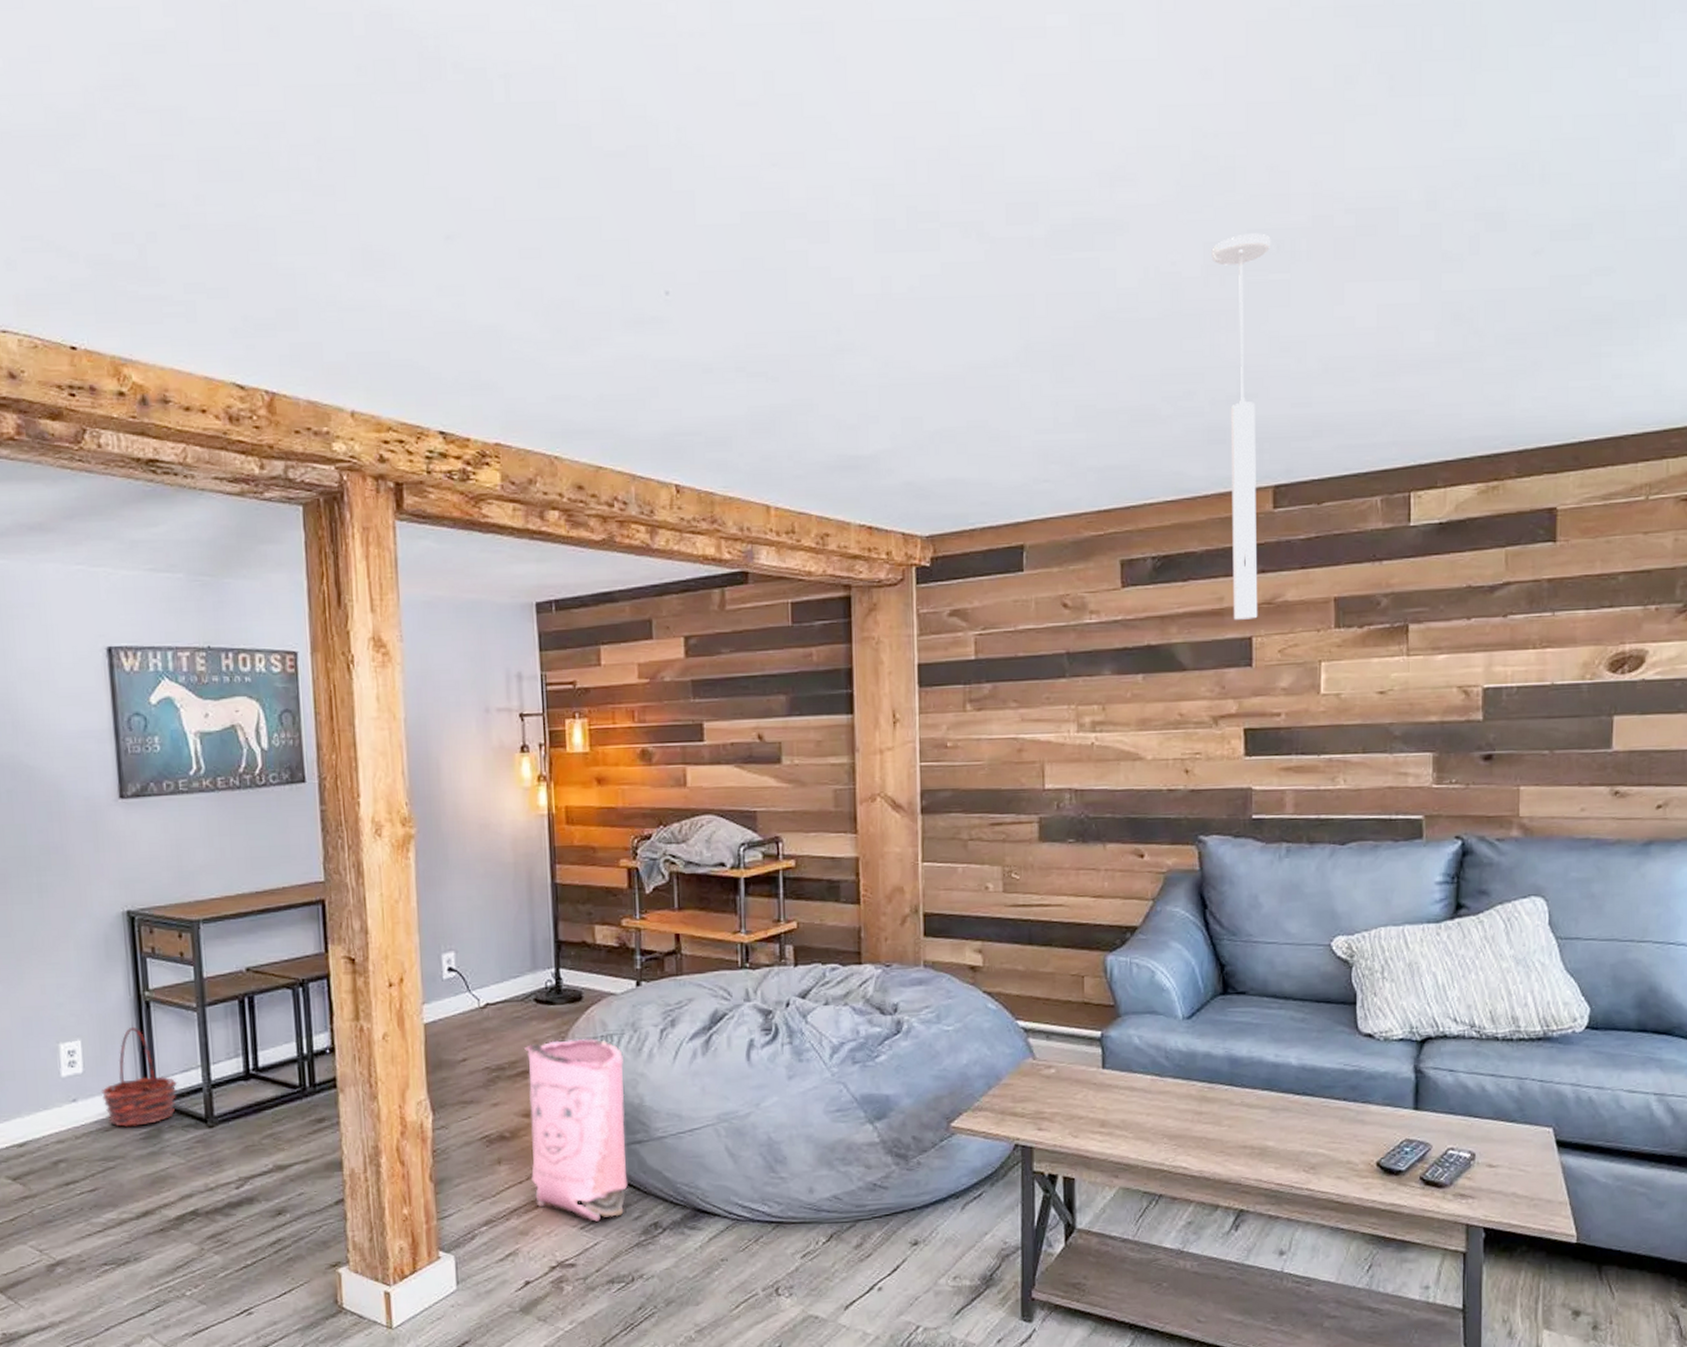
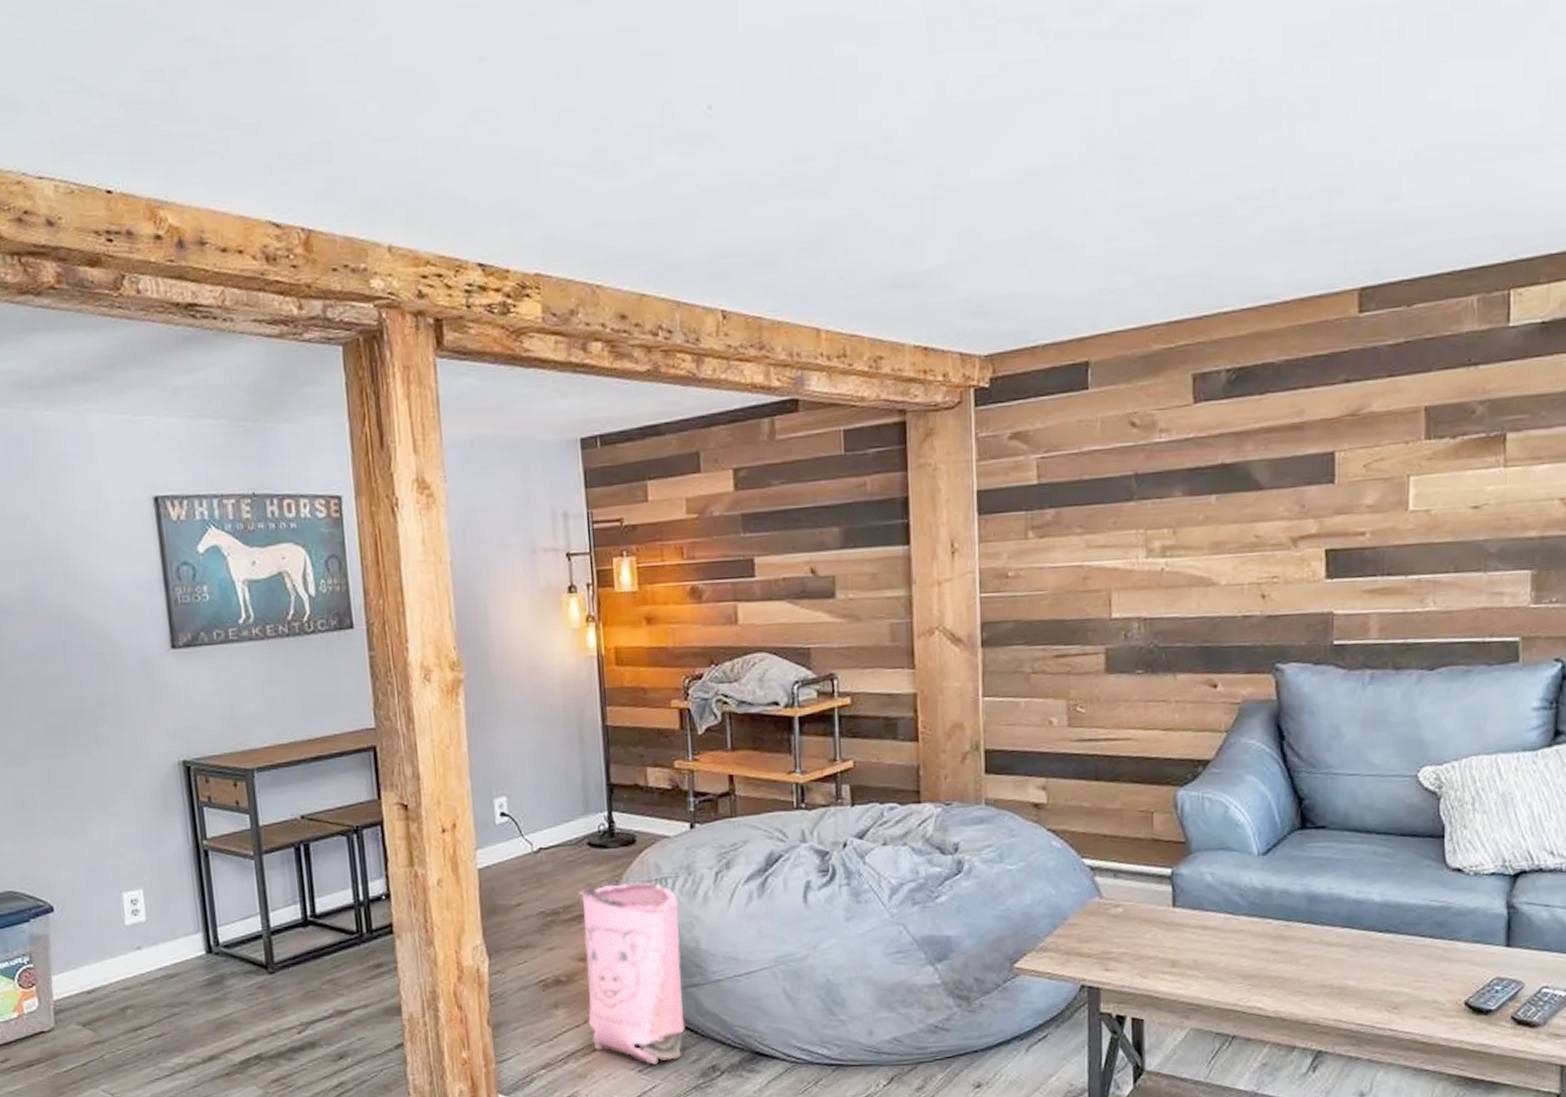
basket: present [101,1026,178,1127] -> none [164,875,238,974]
ceiling light: present [1211,233,1271,620] -> none [1292,12,1359,434]

